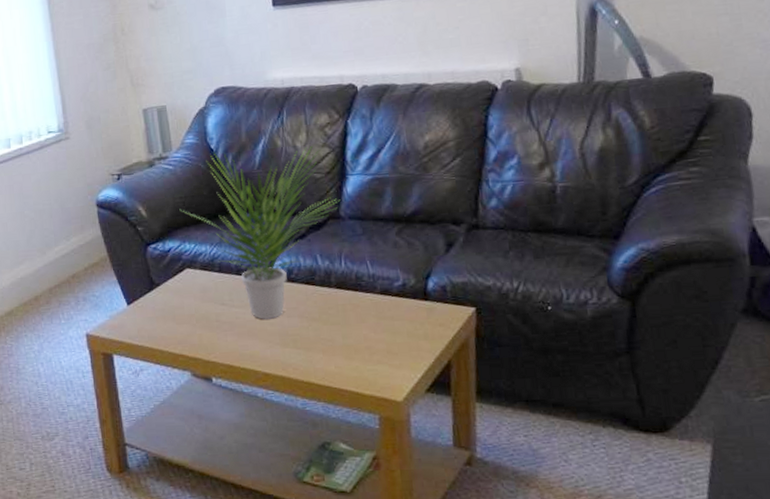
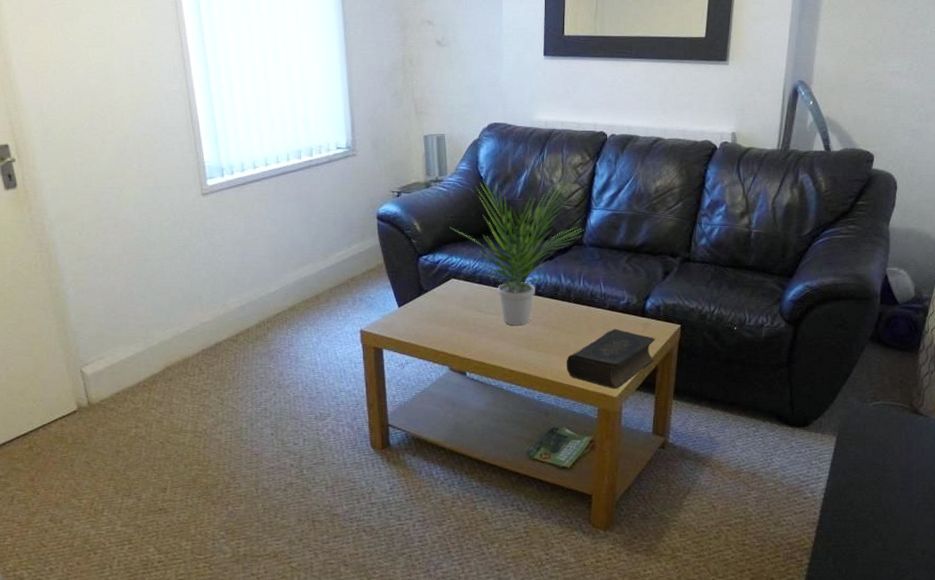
book: none [333,316,445,391] -> present [567,328,656,389]

